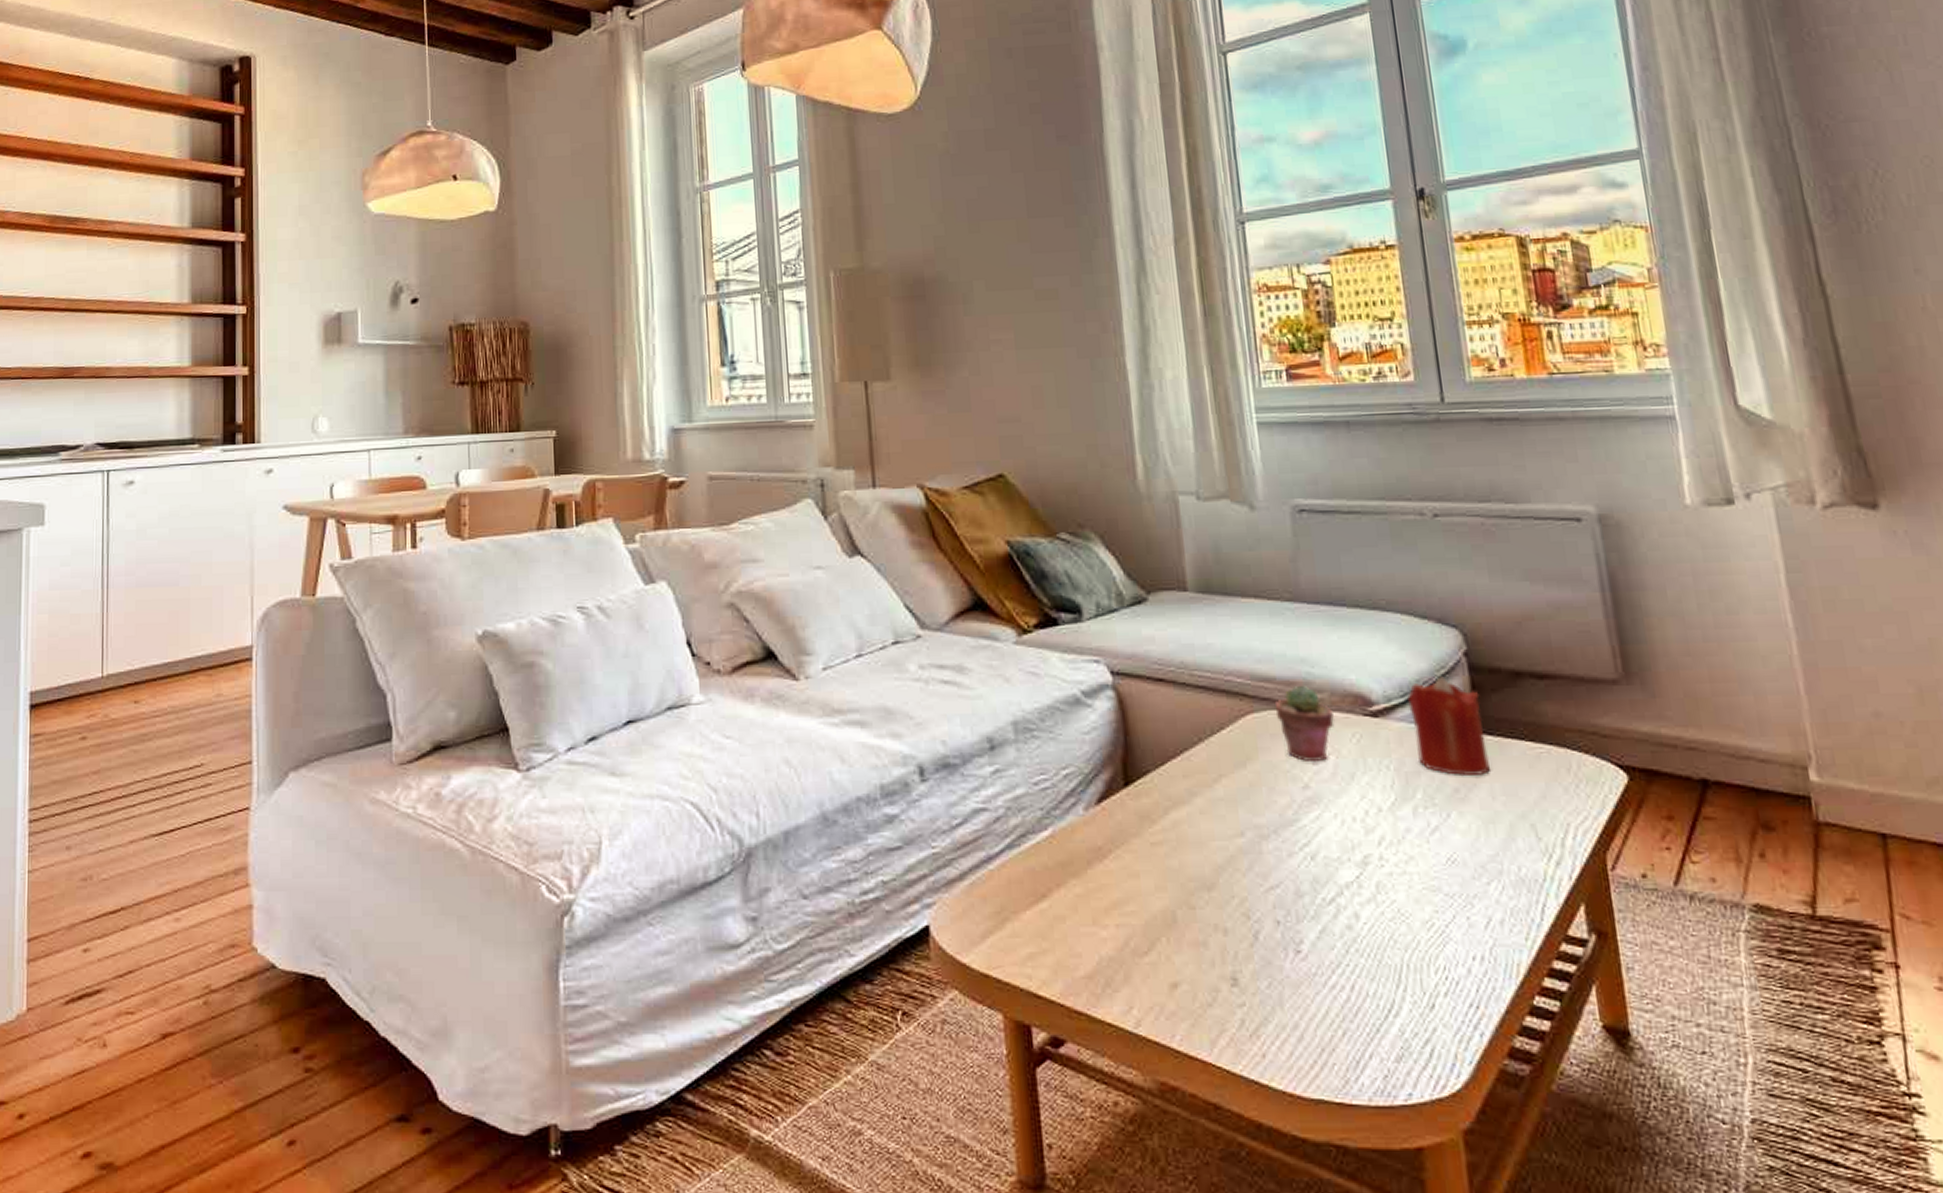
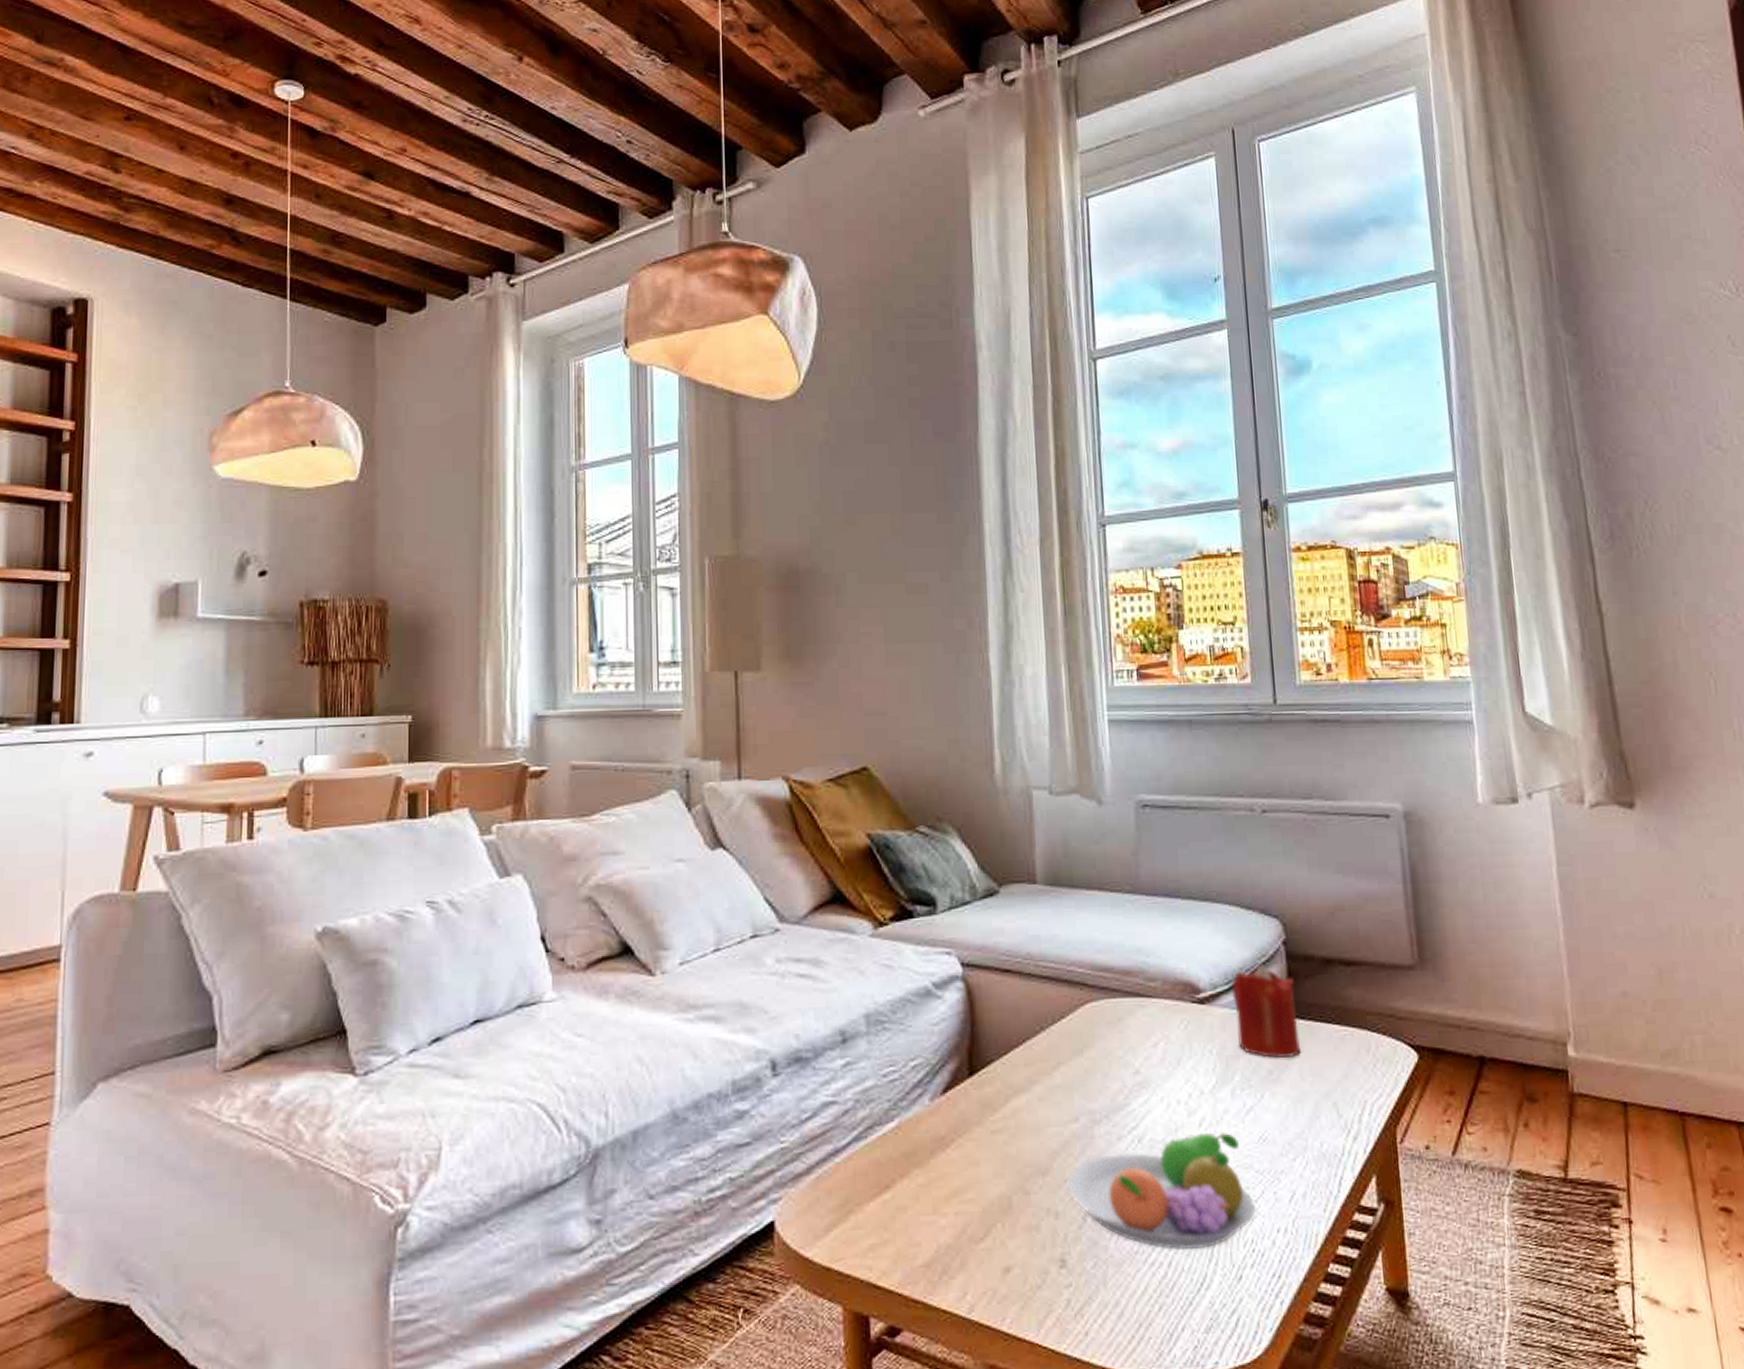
fruit bowl: none [1234,851,1447,975] -> present [1067,1132,1256,1250]
potted succulent: present [1274,685,1335,761] -> none [1112,974,1165,1048]

